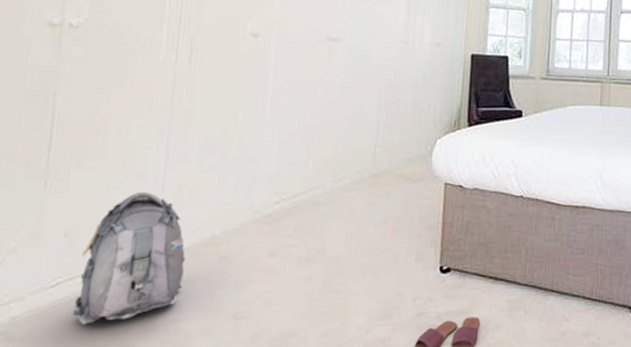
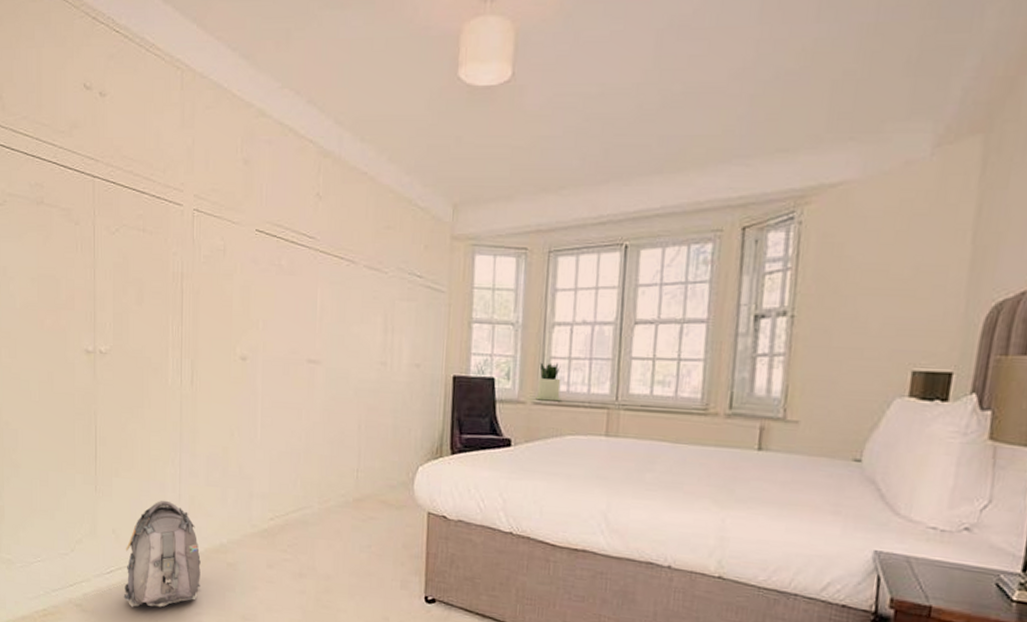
planter: none [543,43,565,77] -> present [535,362,561,402]

